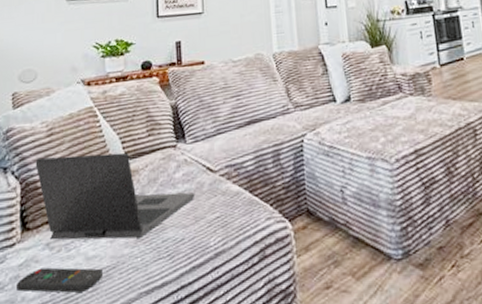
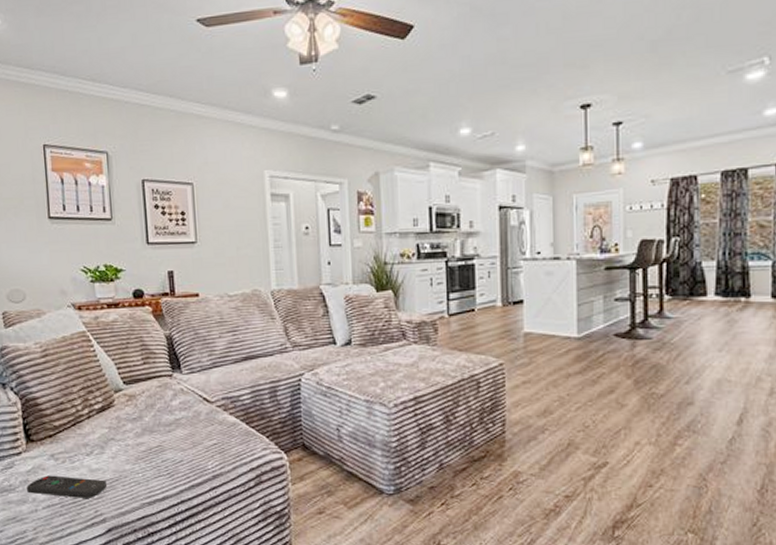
laptop: present [35,152,195,240] -> none [33,376,193,456]

